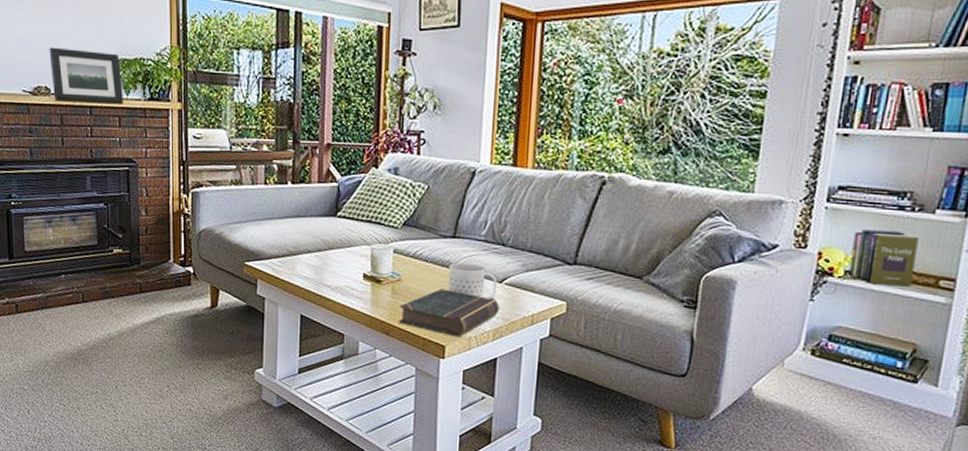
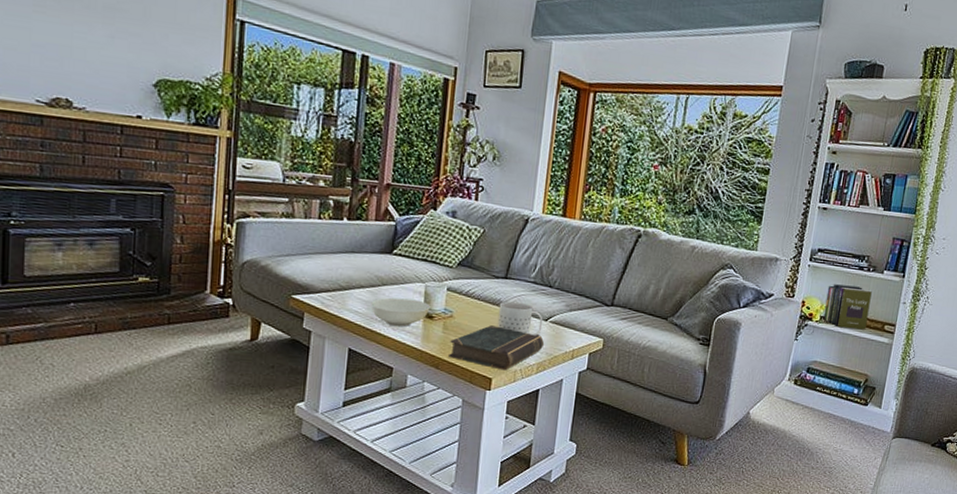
picture frame: present [49,47,123,105] -> none [74,57,163,127]
bowl: none [319,261,378,292] -> present [371,297,431,327]

